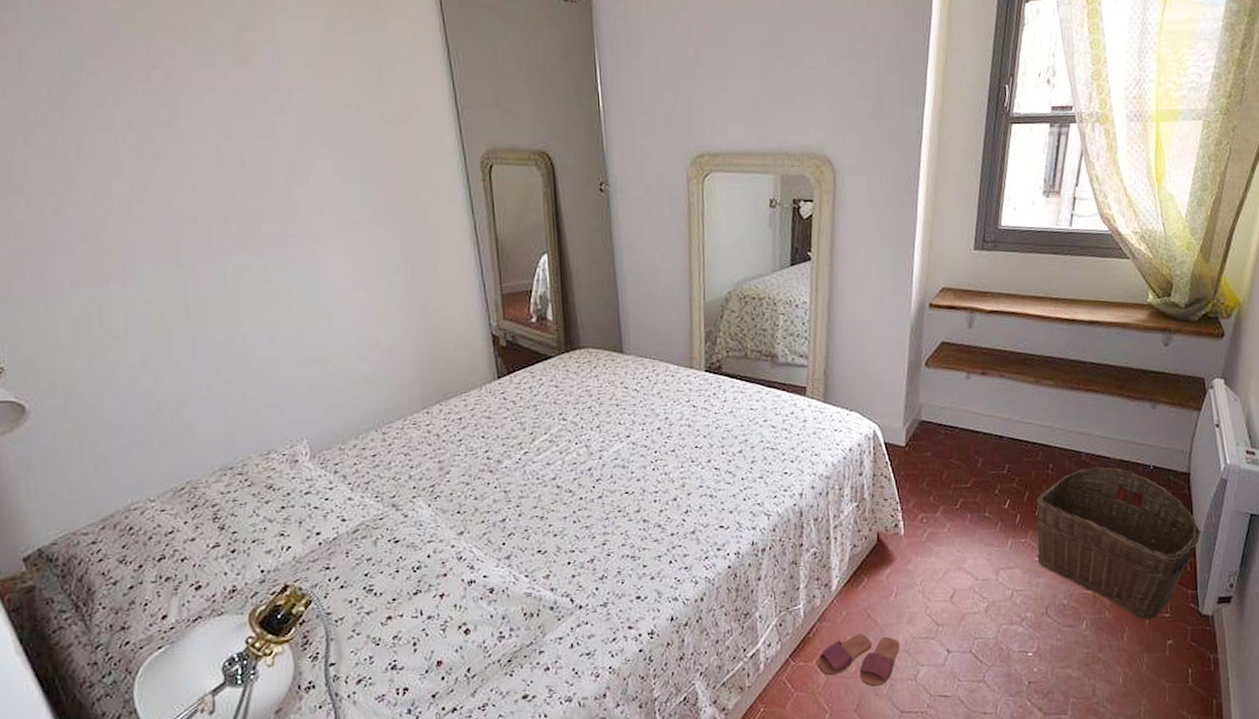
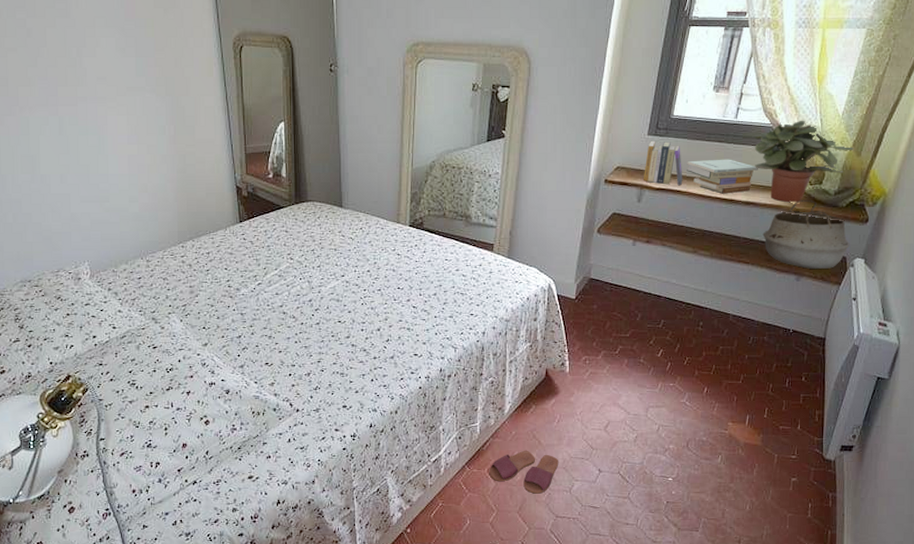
books: none [973,255,1018,307] -> present [644,140,683,186]
books: none [1020,273,1100,314] -> present [687,159,758,194]
wicker basket: present [1036,467,1200,620] -> none [683,328,830,459]
potted plant: none [1092,224,1202,320] -> present [754,120,855,203]
woven basket: none [1110,315,1207,394] -> present [762,199,850,269]

